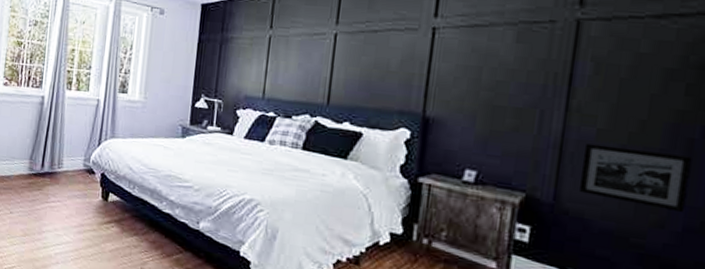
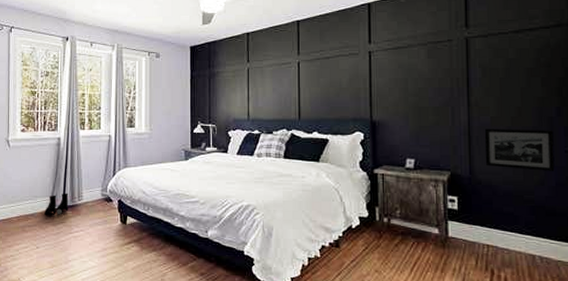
boots: none [21,157,48,181] -> present [45,193,69,215]

